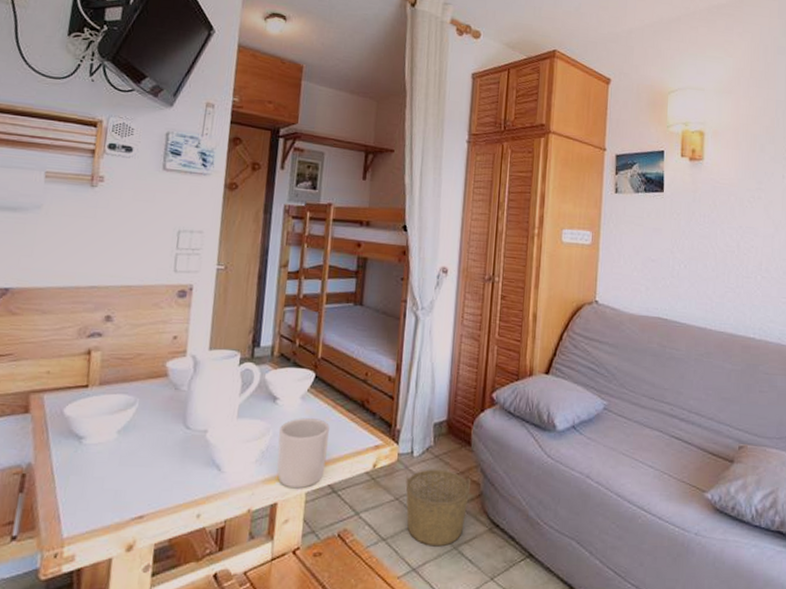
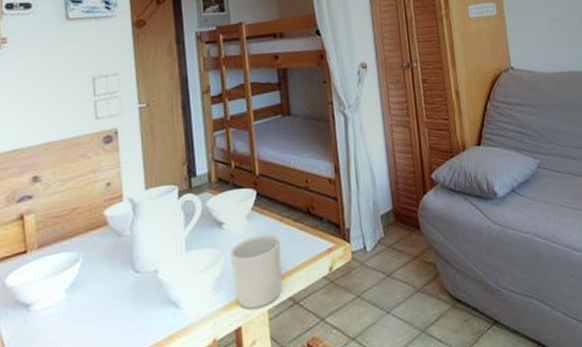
basket: present [405,469,471,547] -> none [363,257,428,336]

